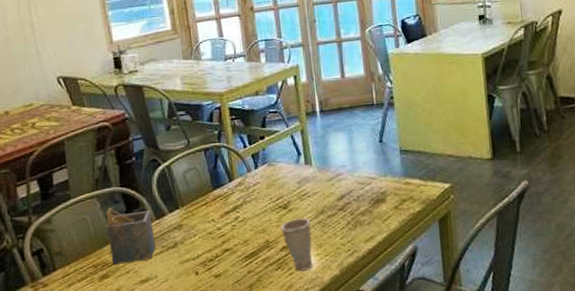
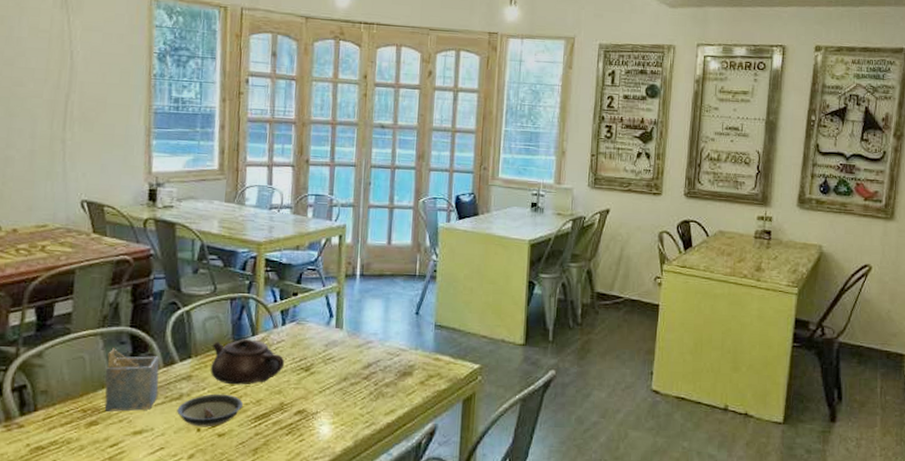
saucer: none [174,238,232,271] -> present [177,393,243,427]
teapot: none [196,185,264,229] -> present [211,339,285,385]
cup: present [280,218,313,271] -> none [298,382,331,438]

